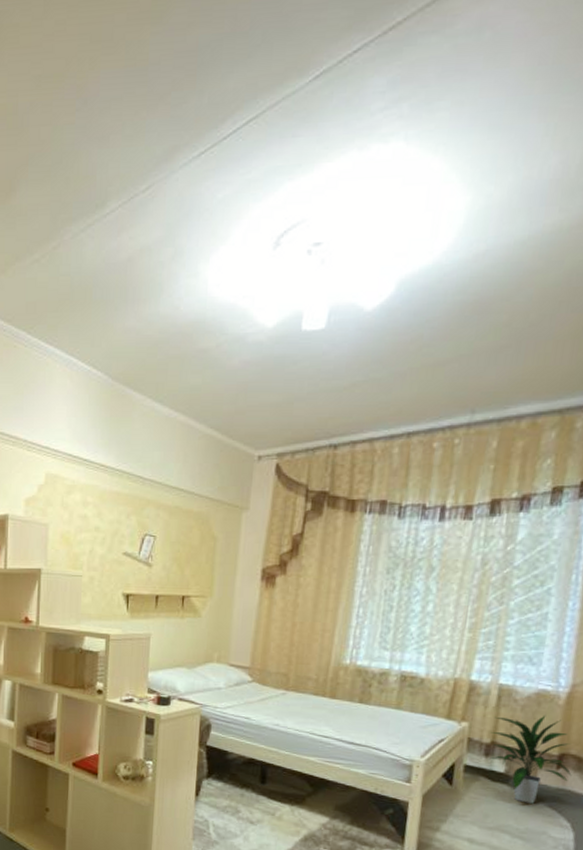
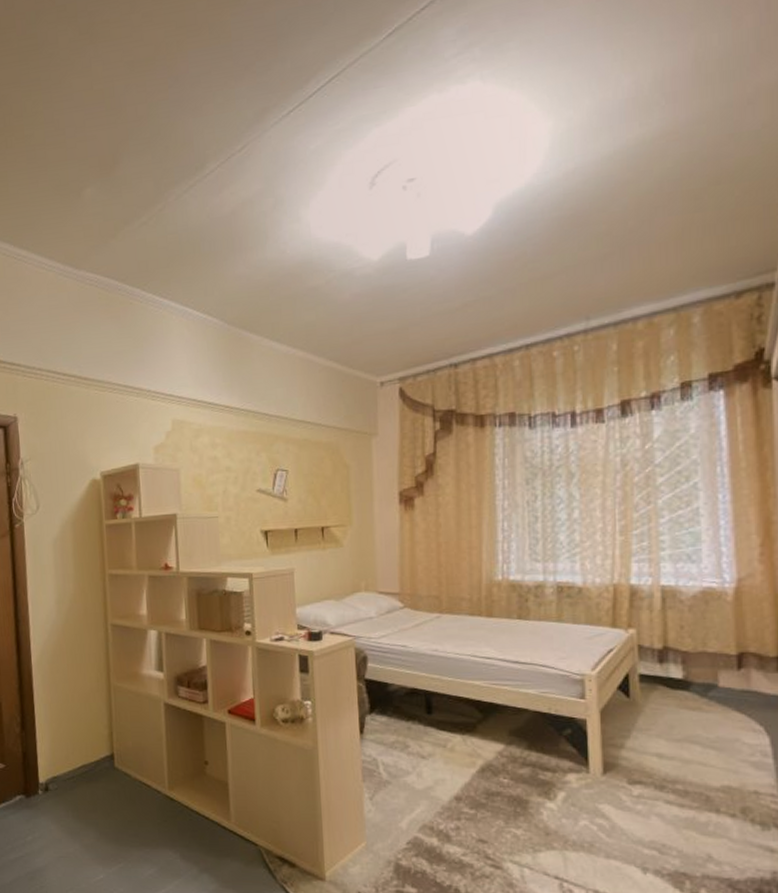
indoor plant: present [488,715,572,804] -> none [661,613,755,709]

